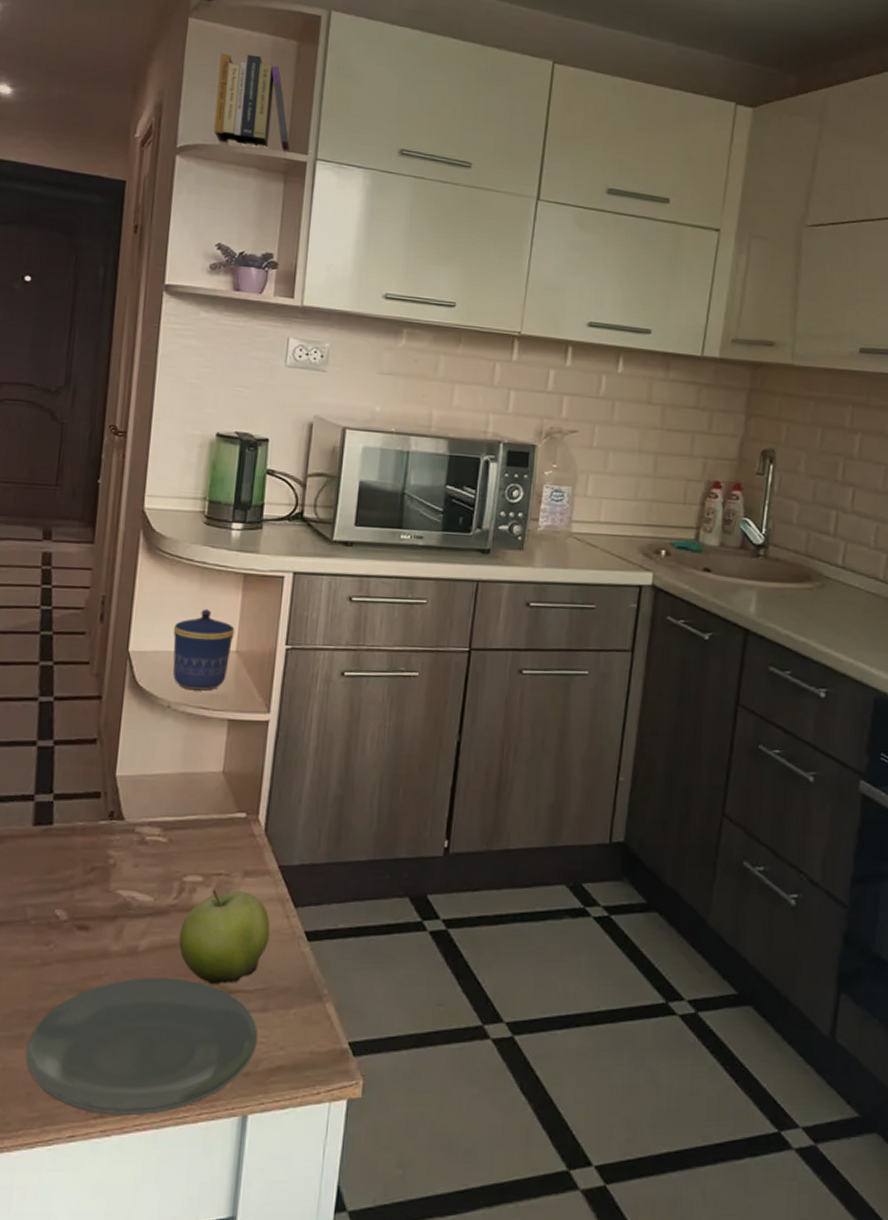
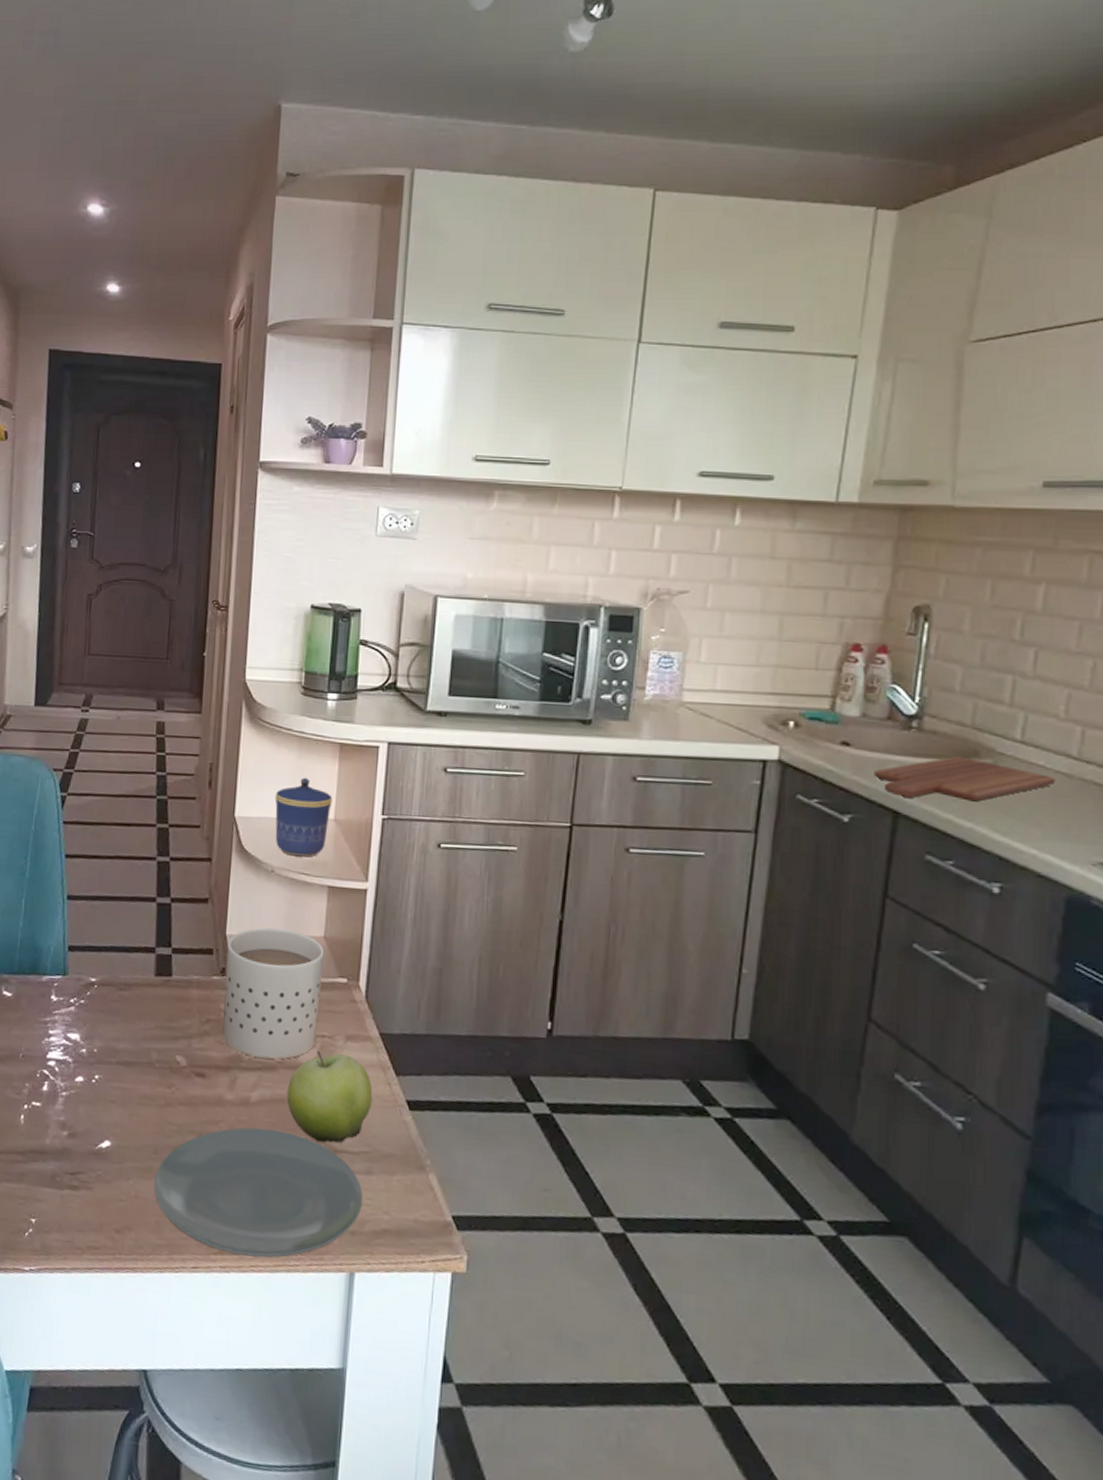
mug: none [108,765,223,903] -> present [221,927,325,1060]
books: present [213,53,290,152] -> none [302,224,376,319]
cutting board: none [729,579,867,619] -> present [874,755,1056,802]

